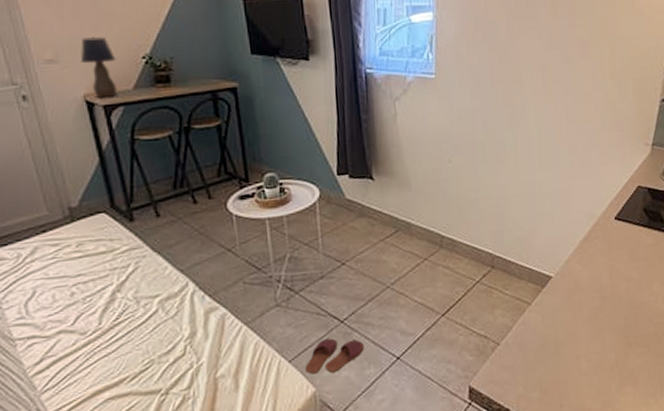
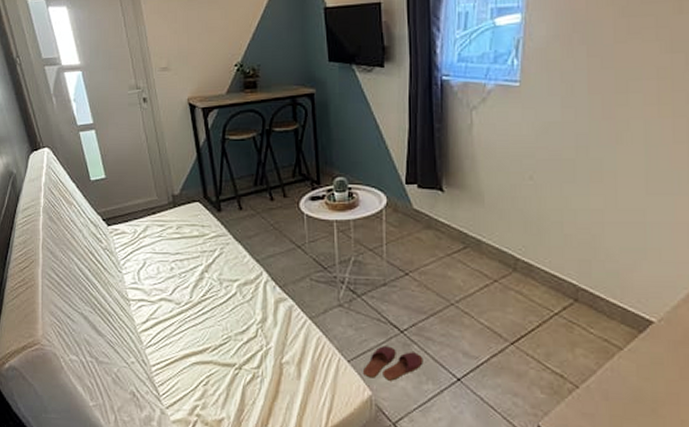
table lamp: present [80,36,117,98] -> none [186,46,215,101]

